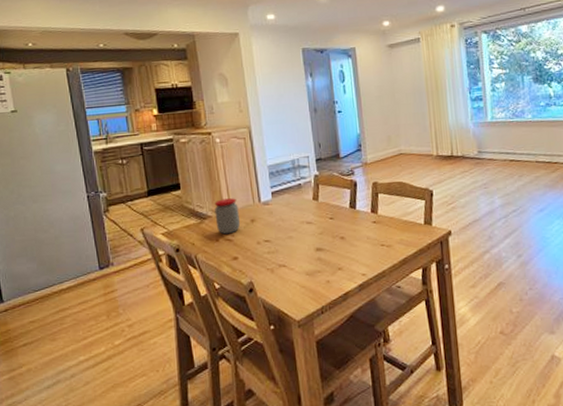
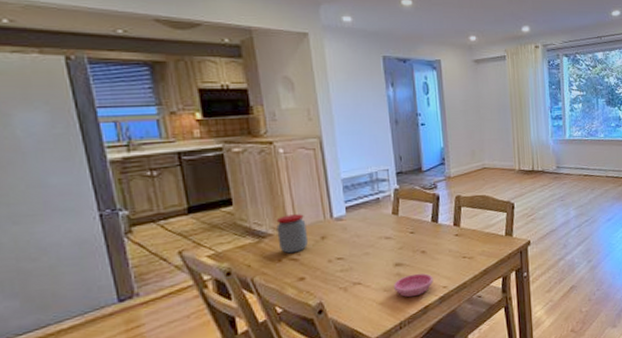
saucer: none [314,259,353,283] -> present [393,273,434,297]

